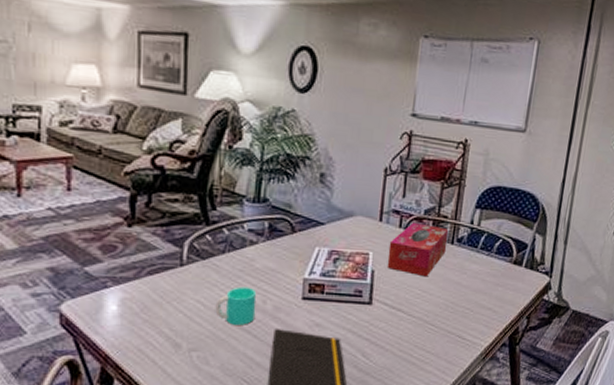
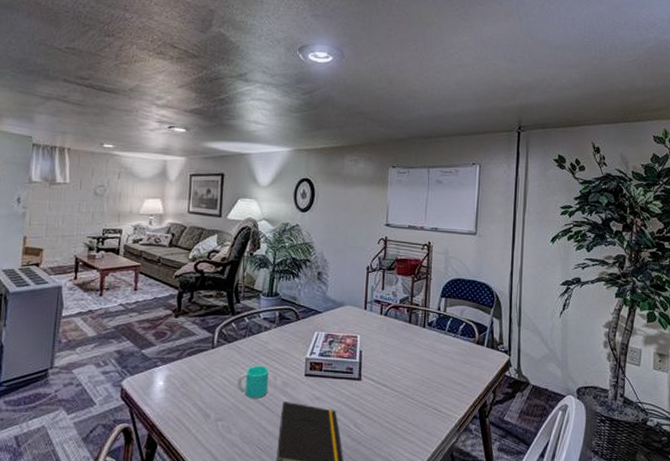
tissue box: present [386,222,448,277] -> none [372,310,420,356]

